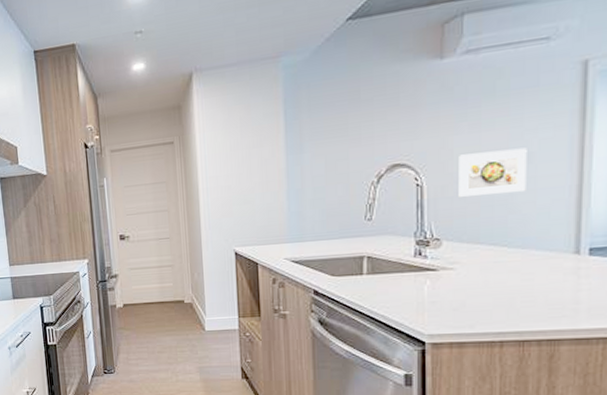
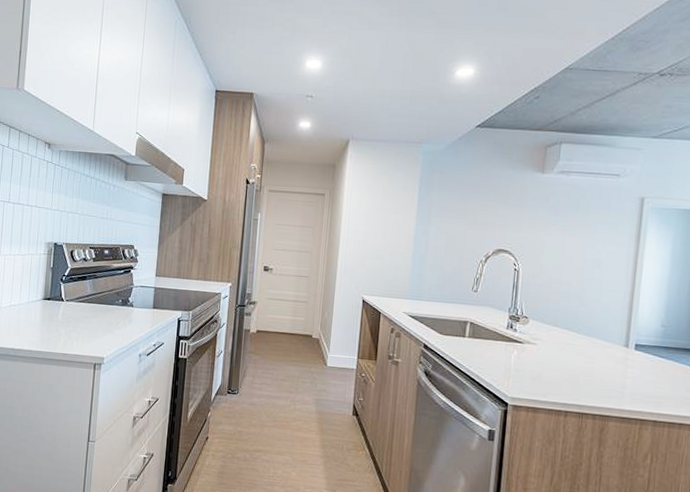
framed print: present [458,147,527,197] -> none [545,251,598,290]

